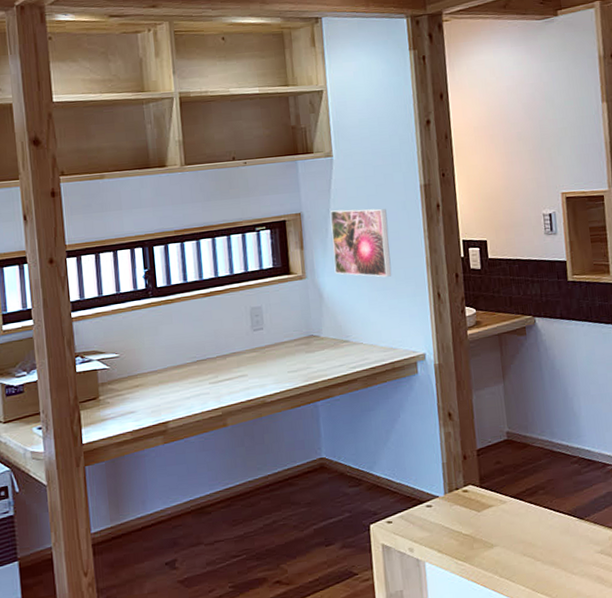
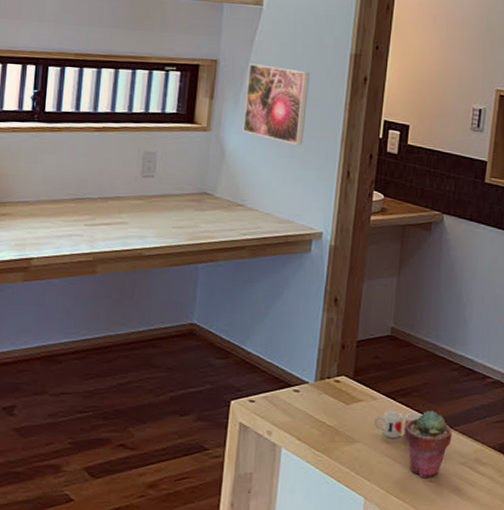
mug: none [507,509,551,538] -> present [374,410,421,438]
potted succulent: none [537,505,585,571] -> present [403,411,452,477]

